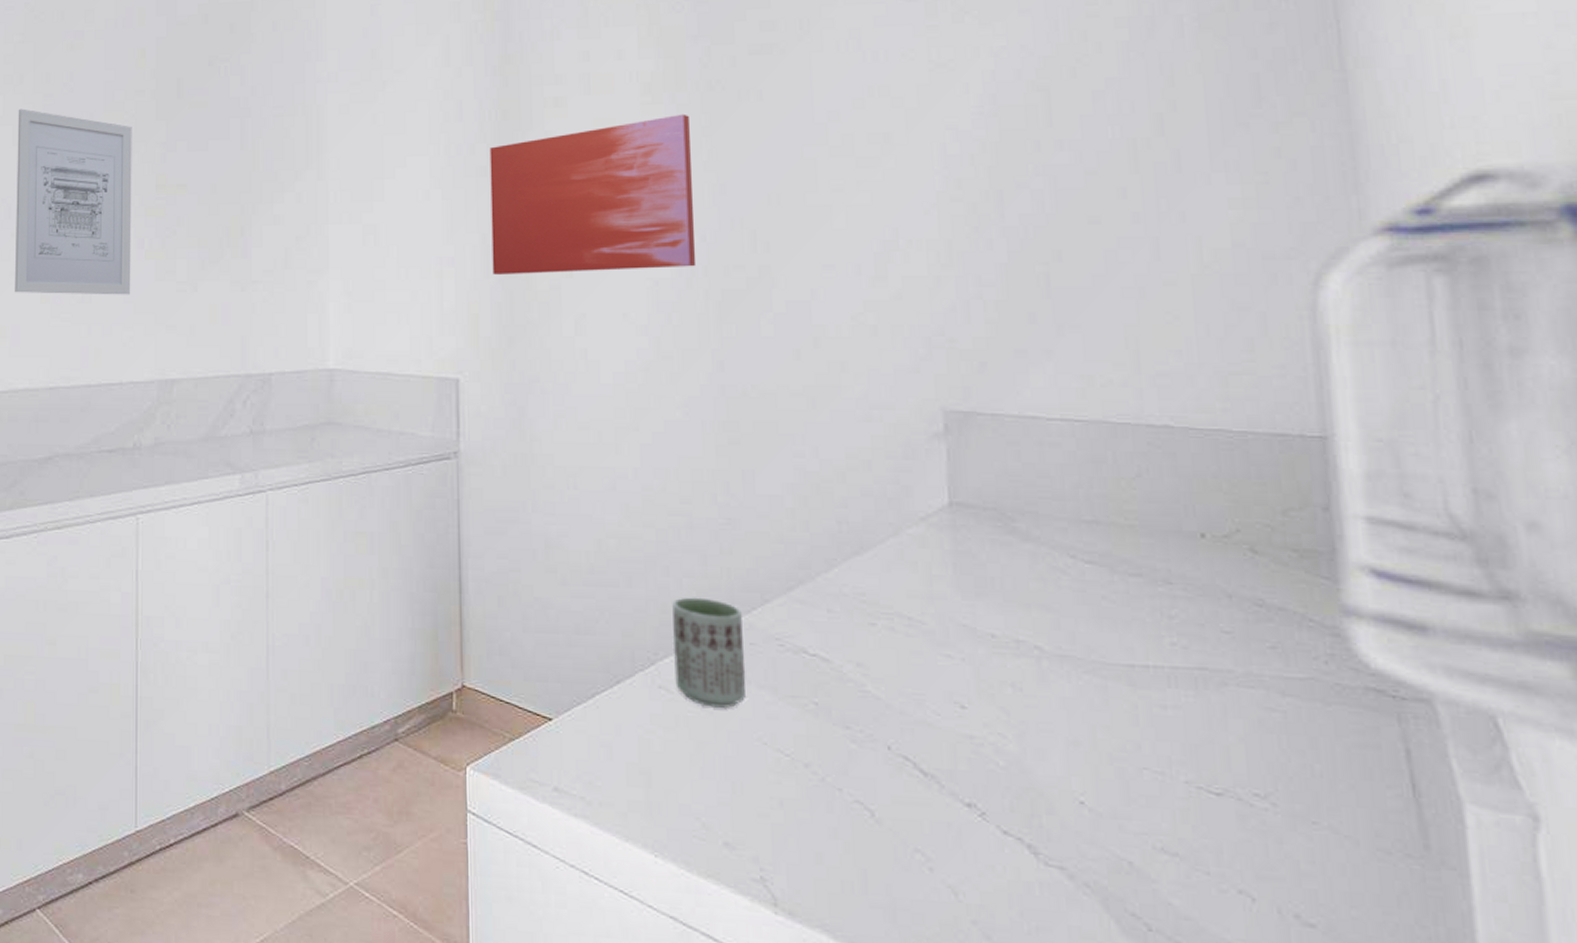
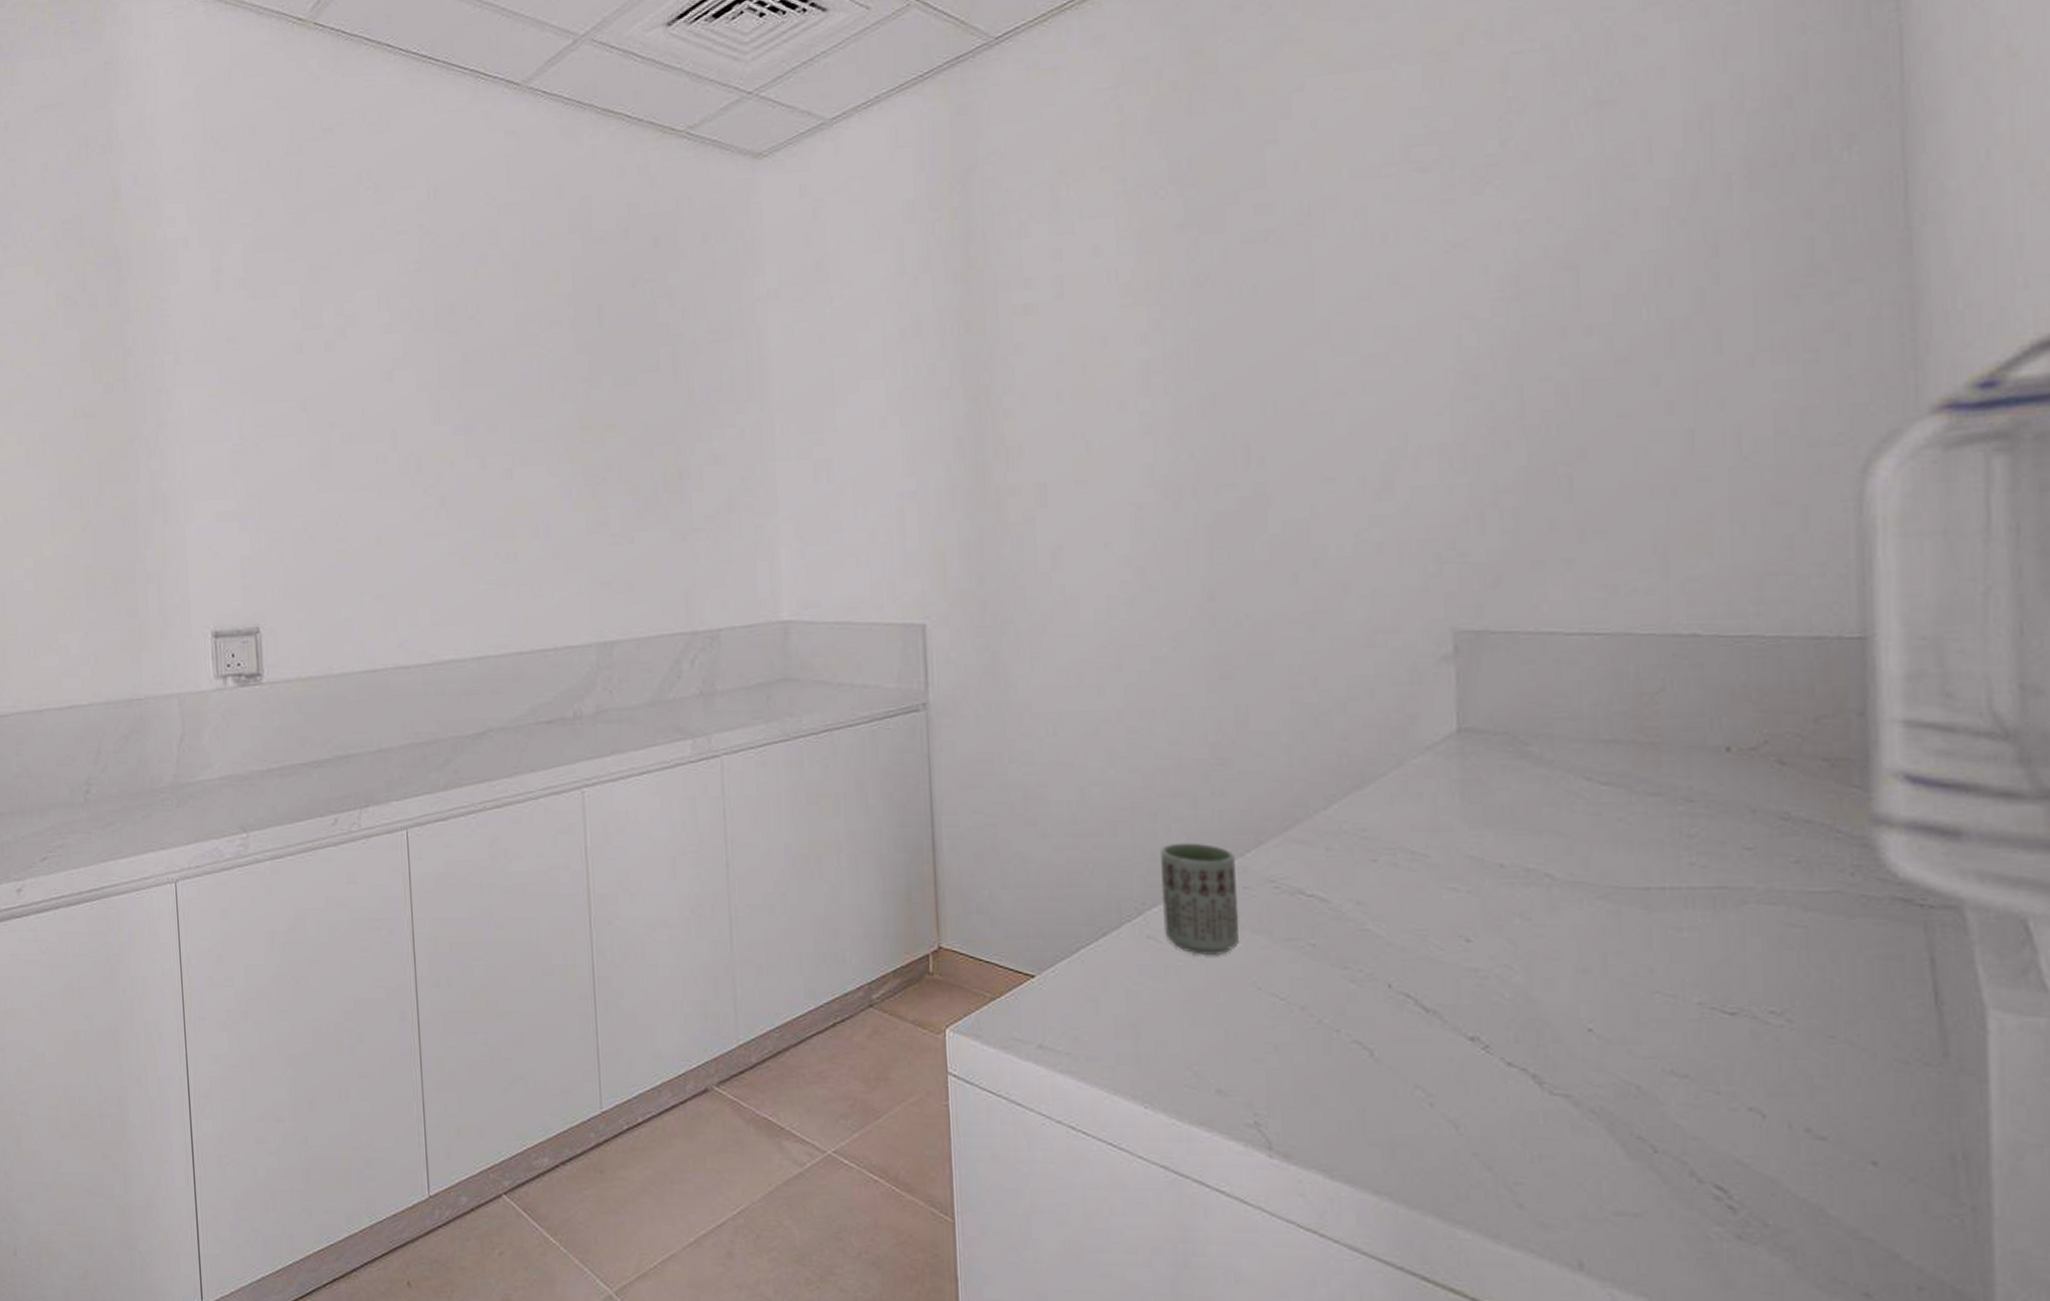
wall art: present [15,108,132,295] -> none [420,348,561,556]
wall art: present [489,114,697,275] -> none [952,316,1184,508]

